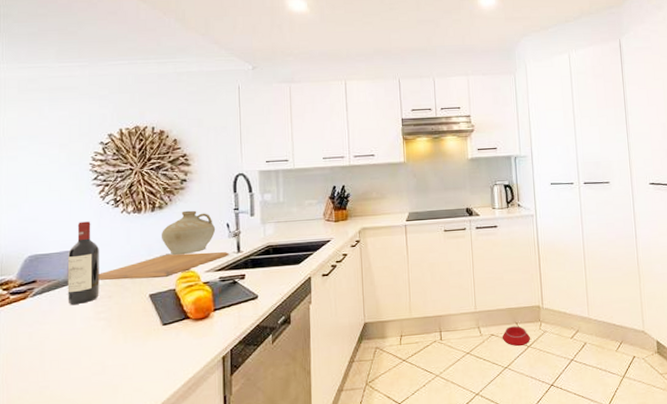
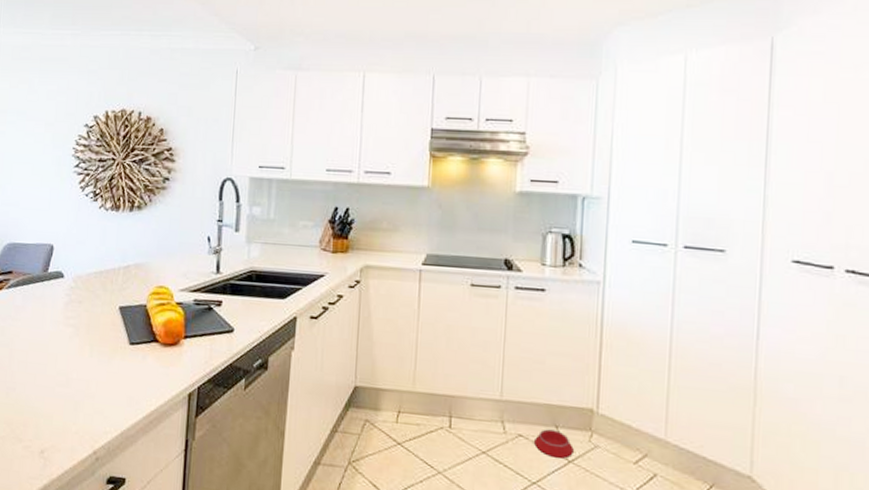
wine bottle: present [67,221,100,305] -> none [39,213,74,305]
chopping board: present [98,251,229,281] -> none [70,263,207,291]
ceramic jug: present [162,210,216,255] -> none [137,215,196,267]

